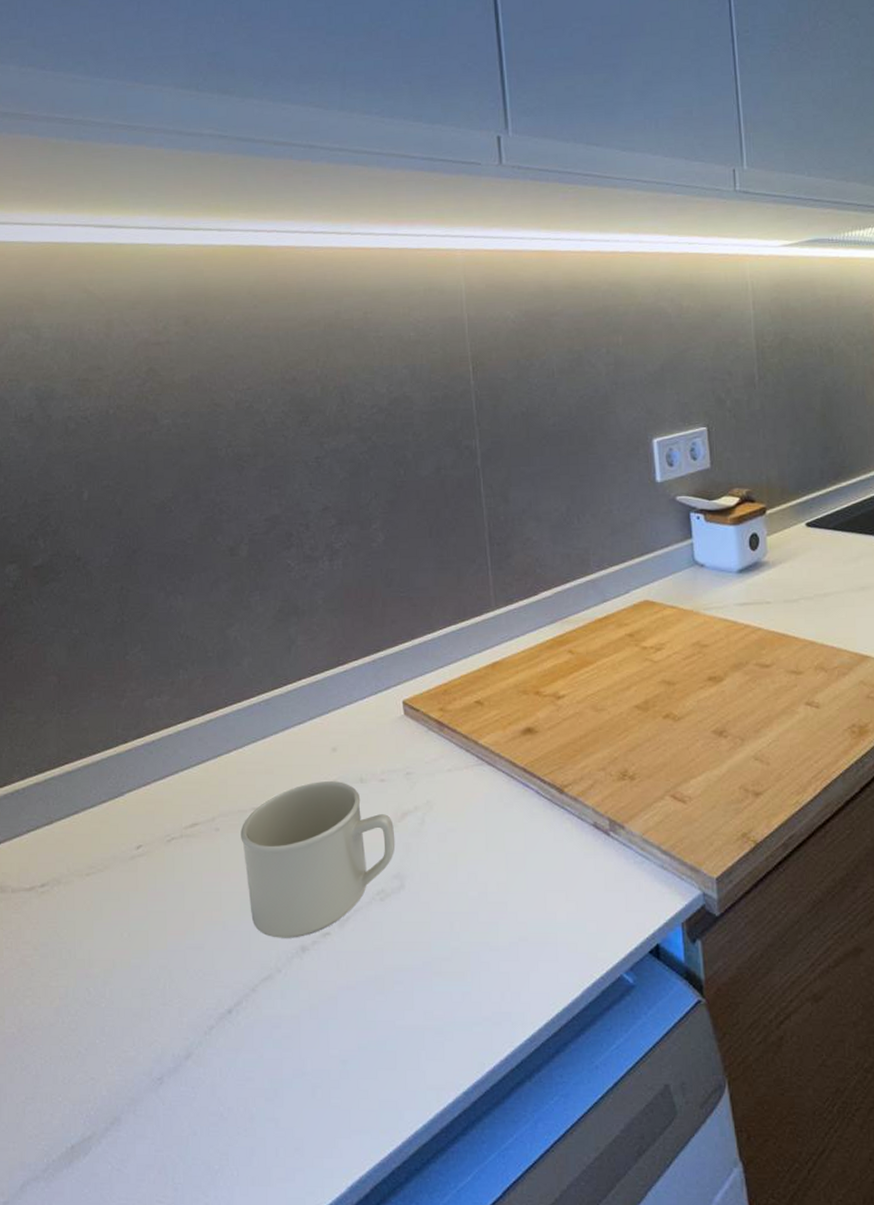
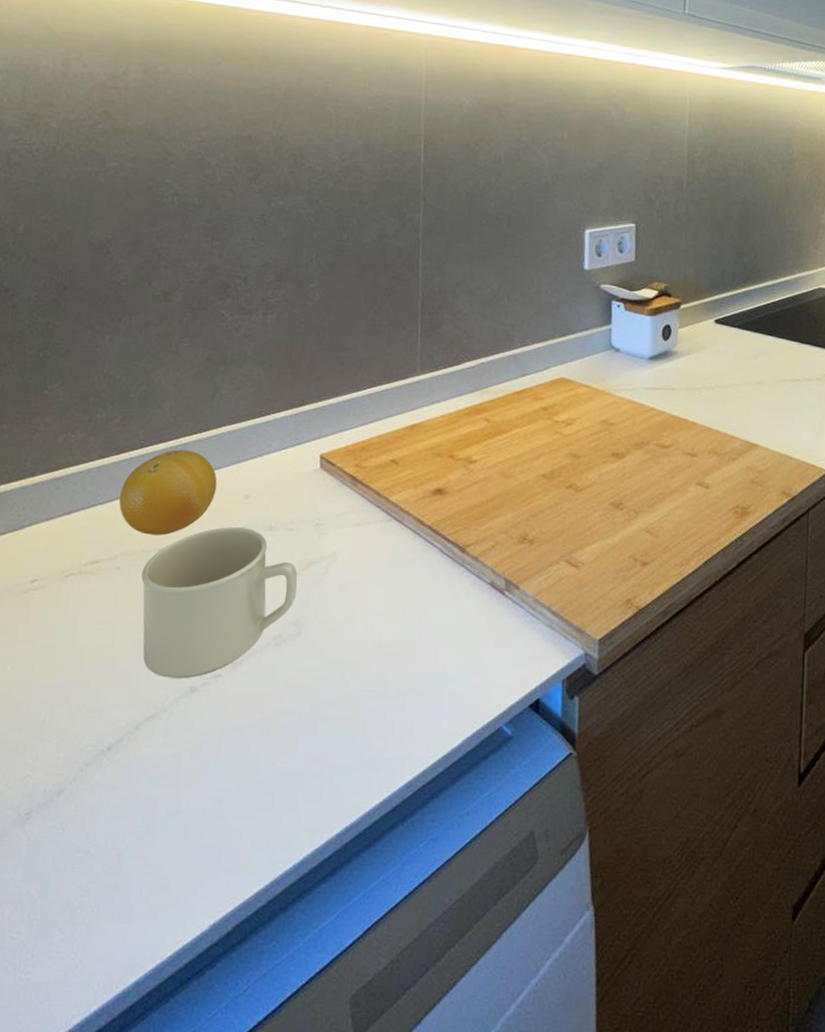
fruit: none [210,705,304,794] -> present [119,449,217,535]

